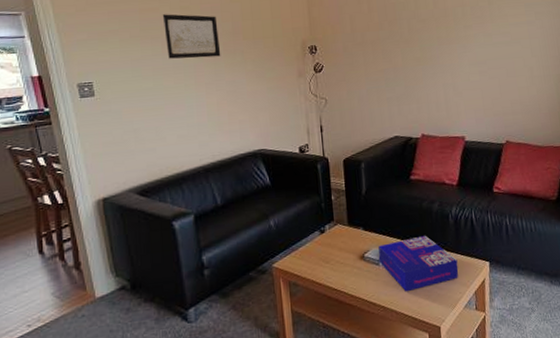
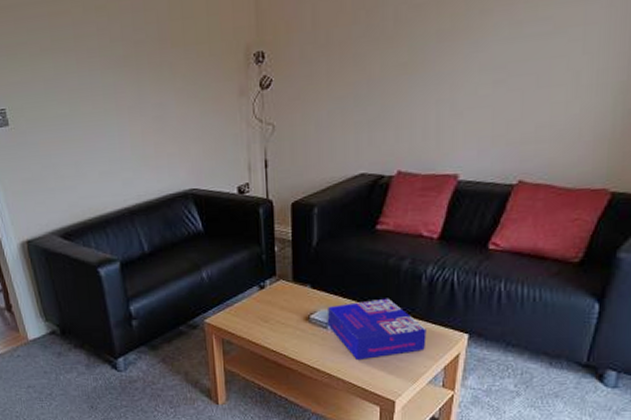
wall art: present [162,14,221,59] -> none [74,16,145,77]

